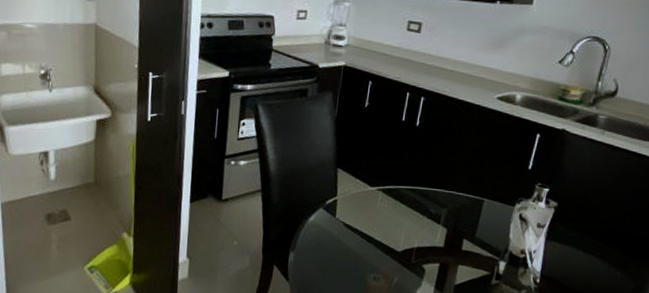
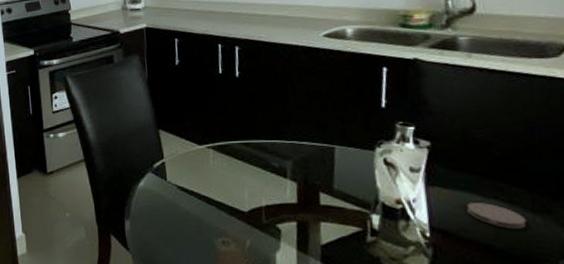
coaster: none [571,257,610,281] -> present [467,203,527,229]

